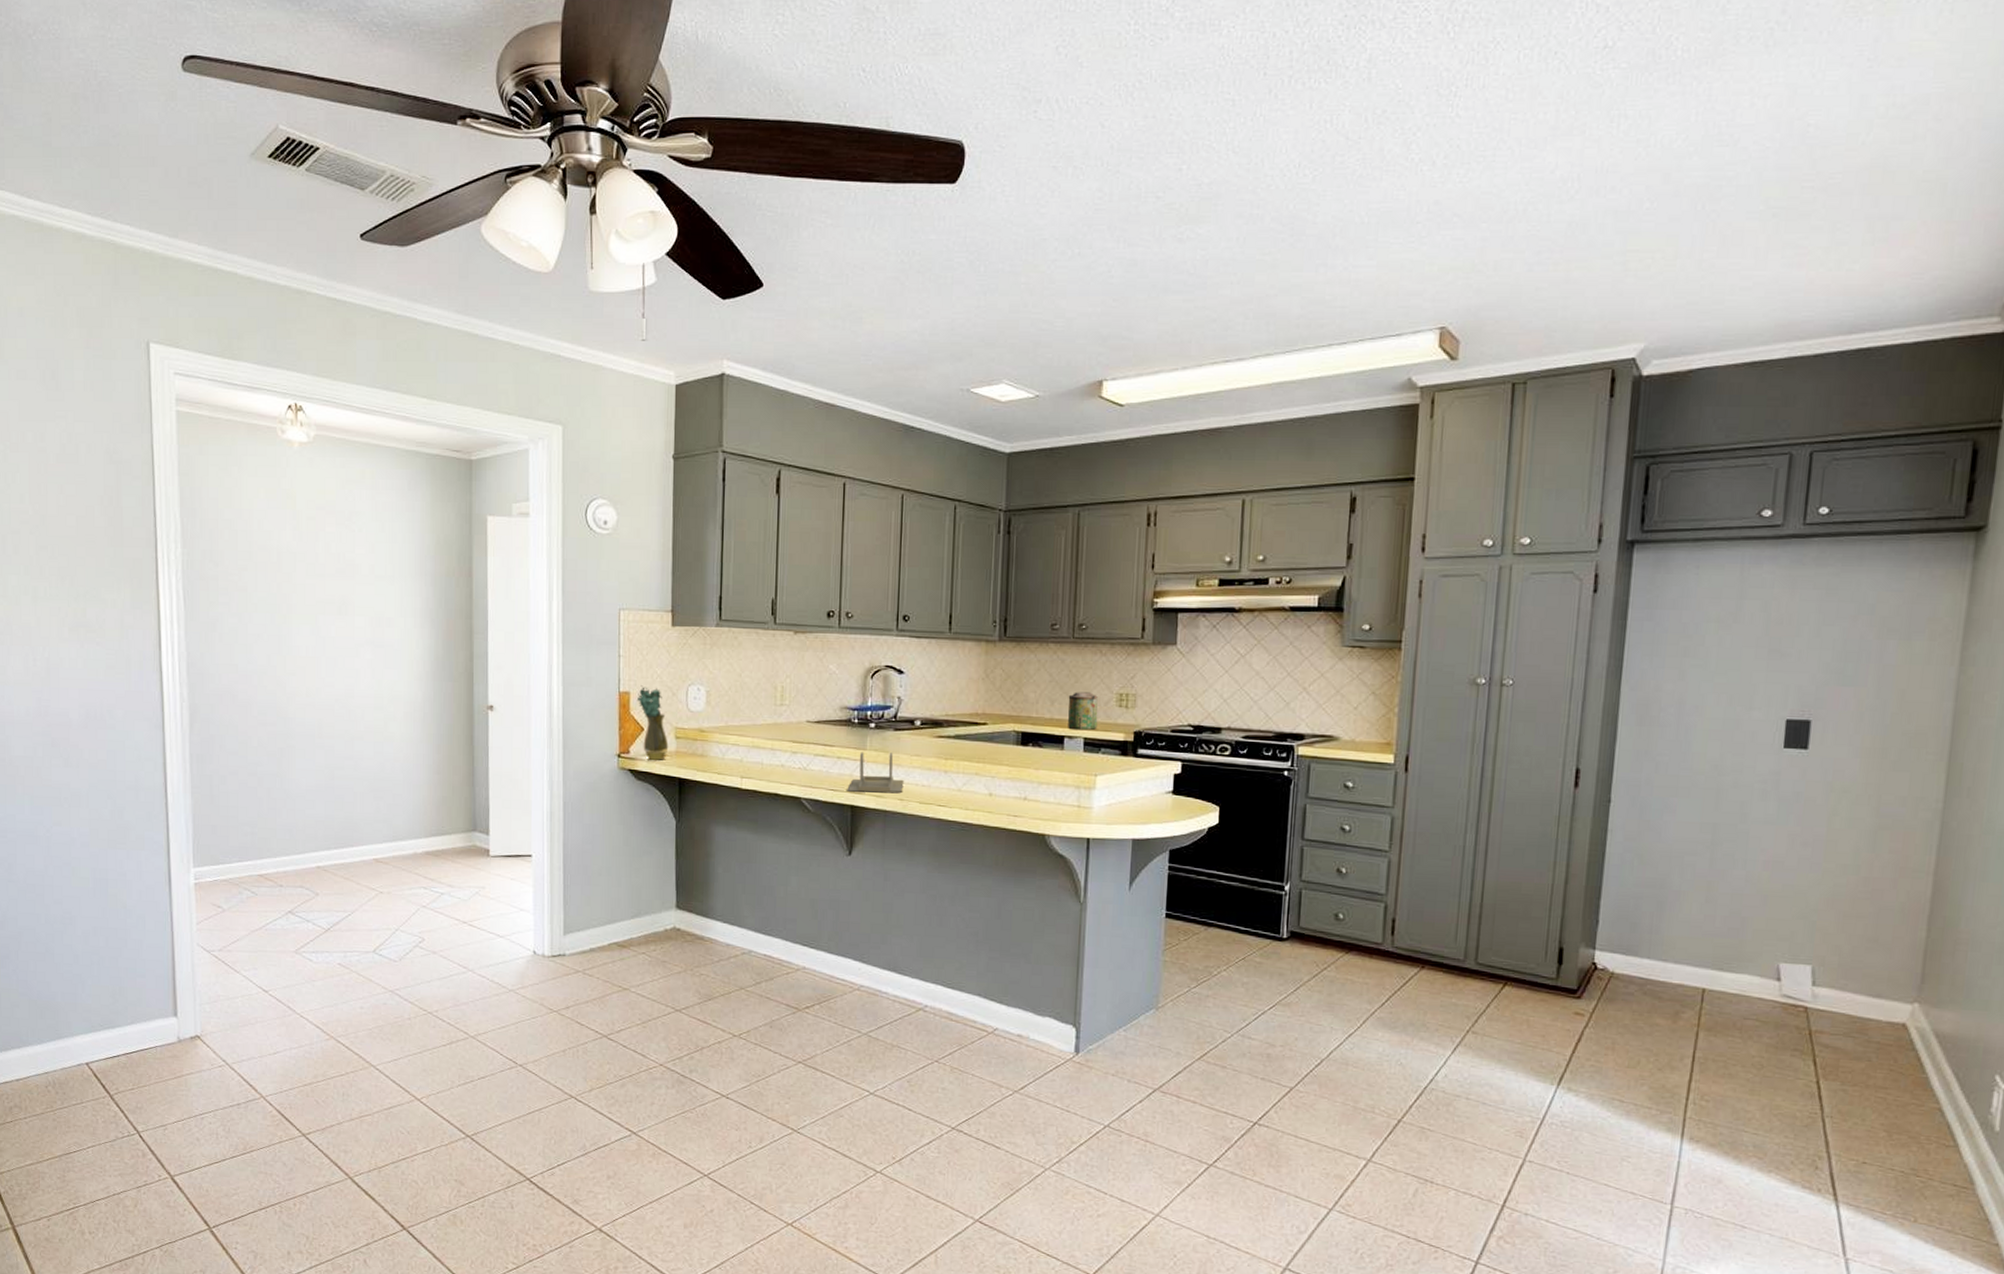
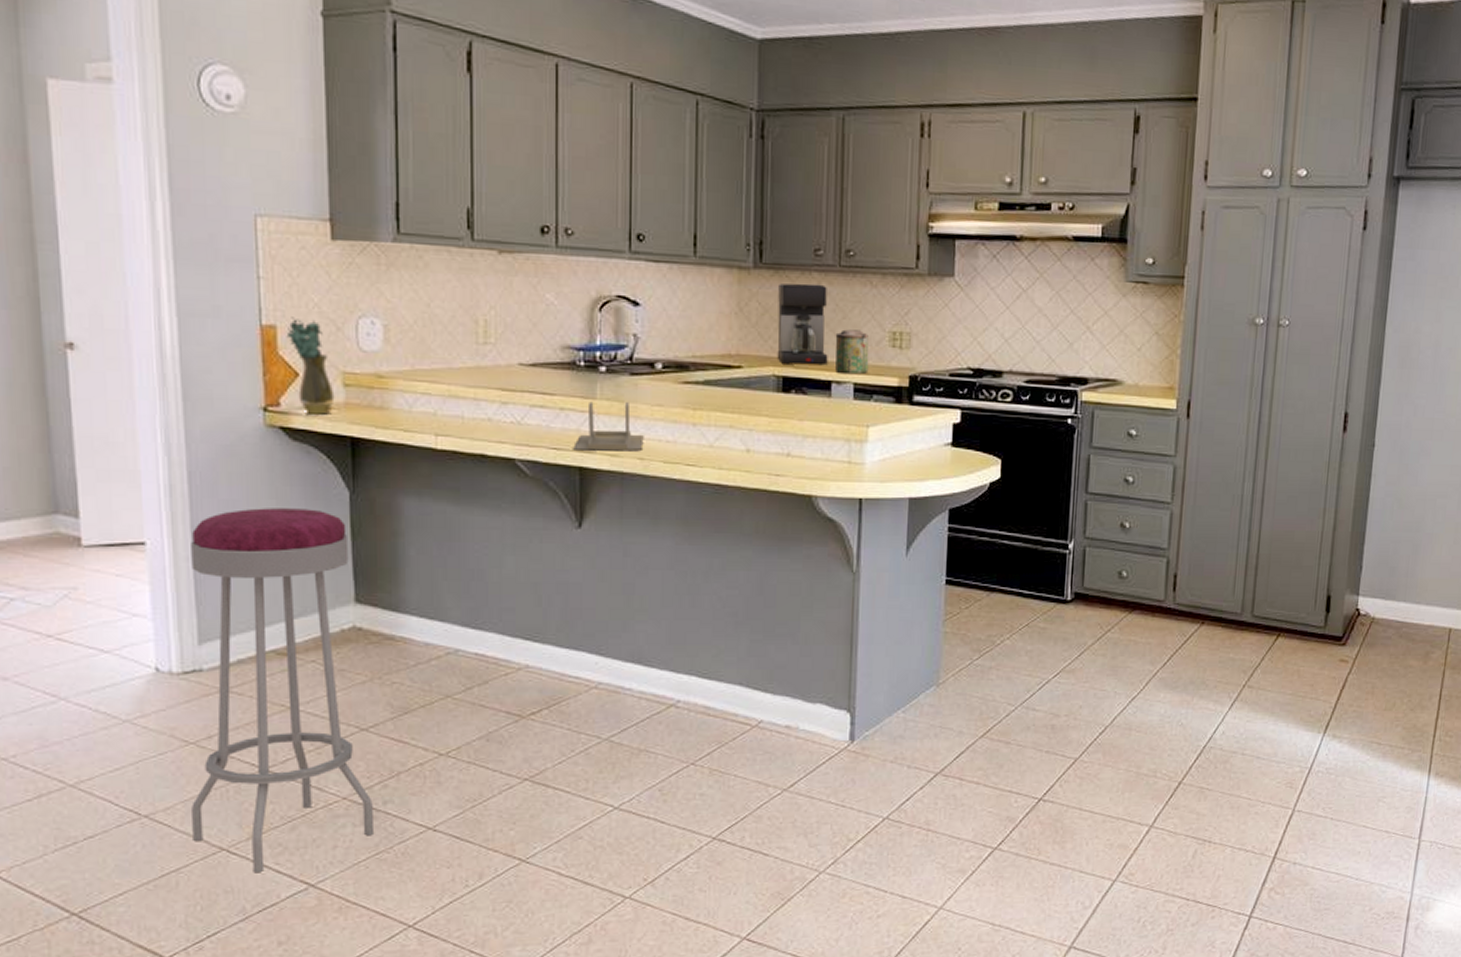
bar stool: none [552,831,682,1119] -> present [191,508,373,873]
coffee maker: none [1017,653,1062,723] -> present [777,283,828,366]

